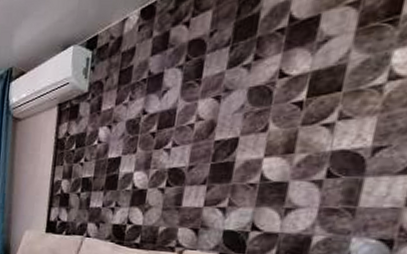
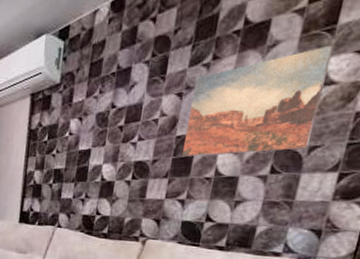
wall art: none [221,37,397,162] -> present [181,45,333,157]

